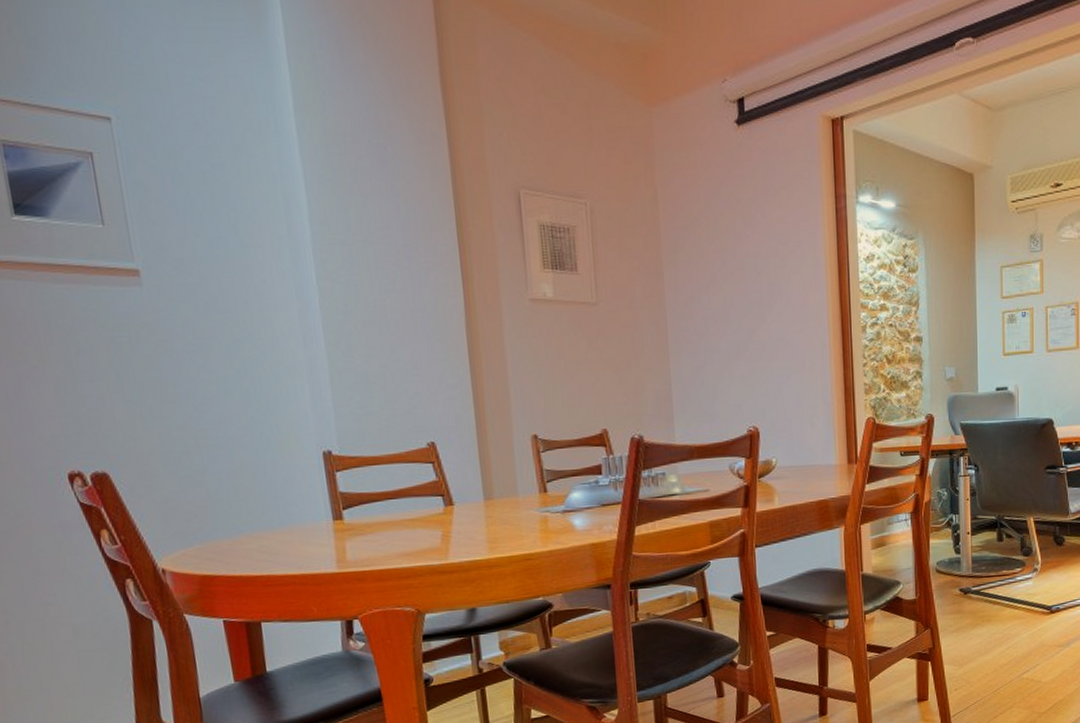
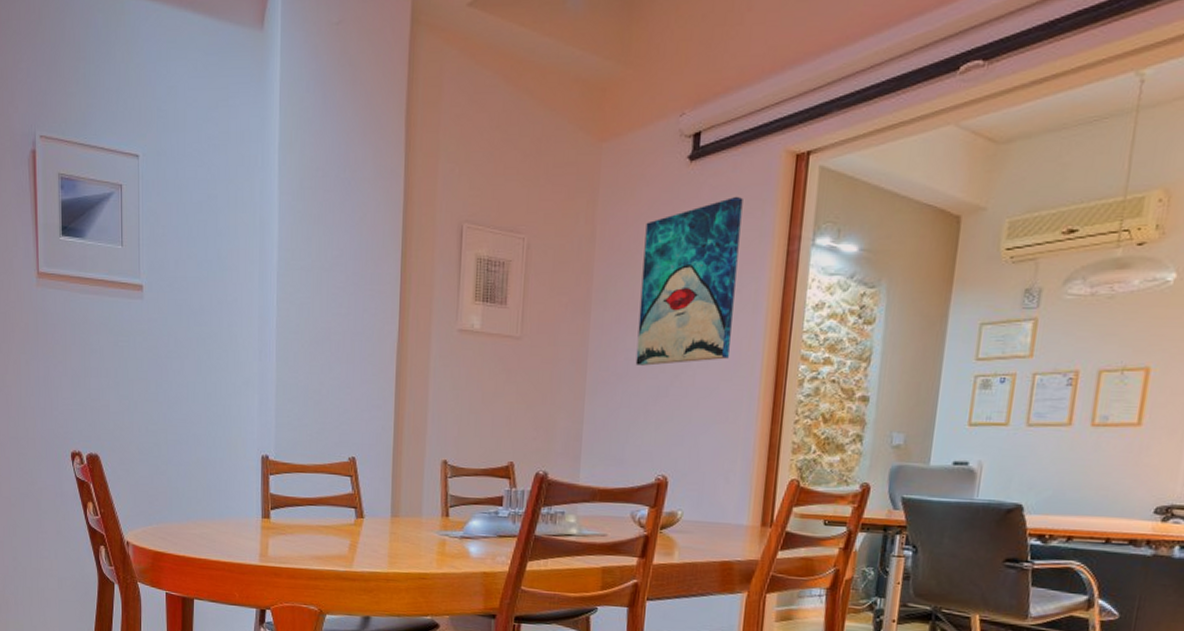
wall art: none [705,158,798,323] -> present [635,196,743,366]

